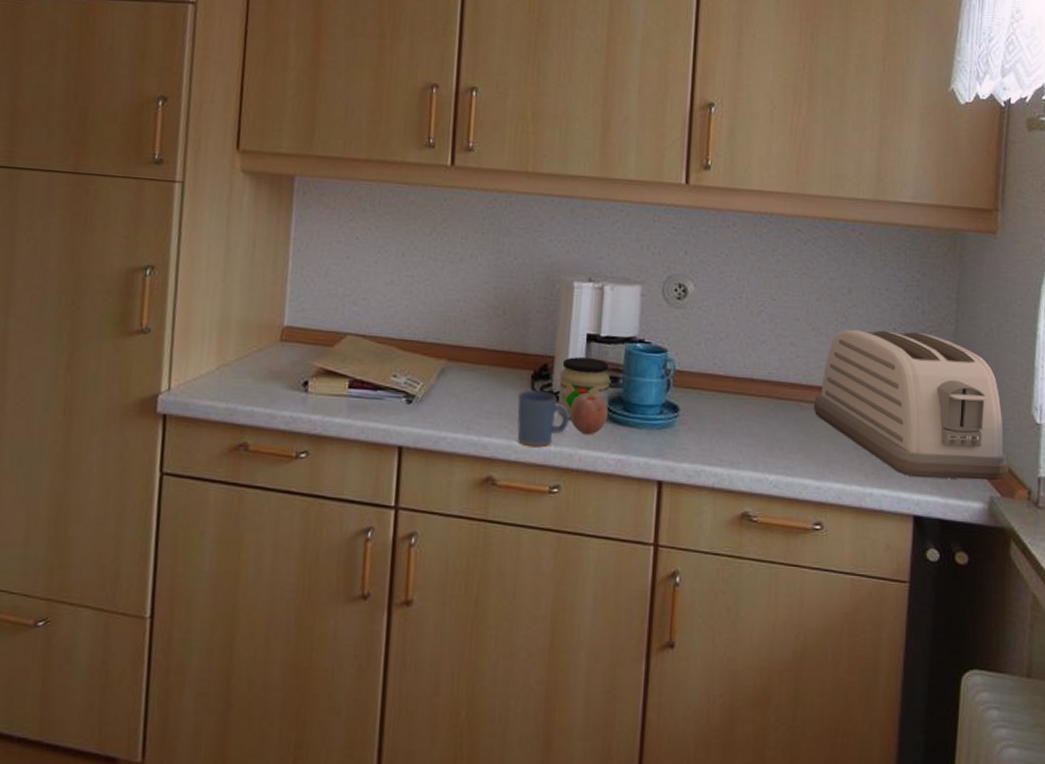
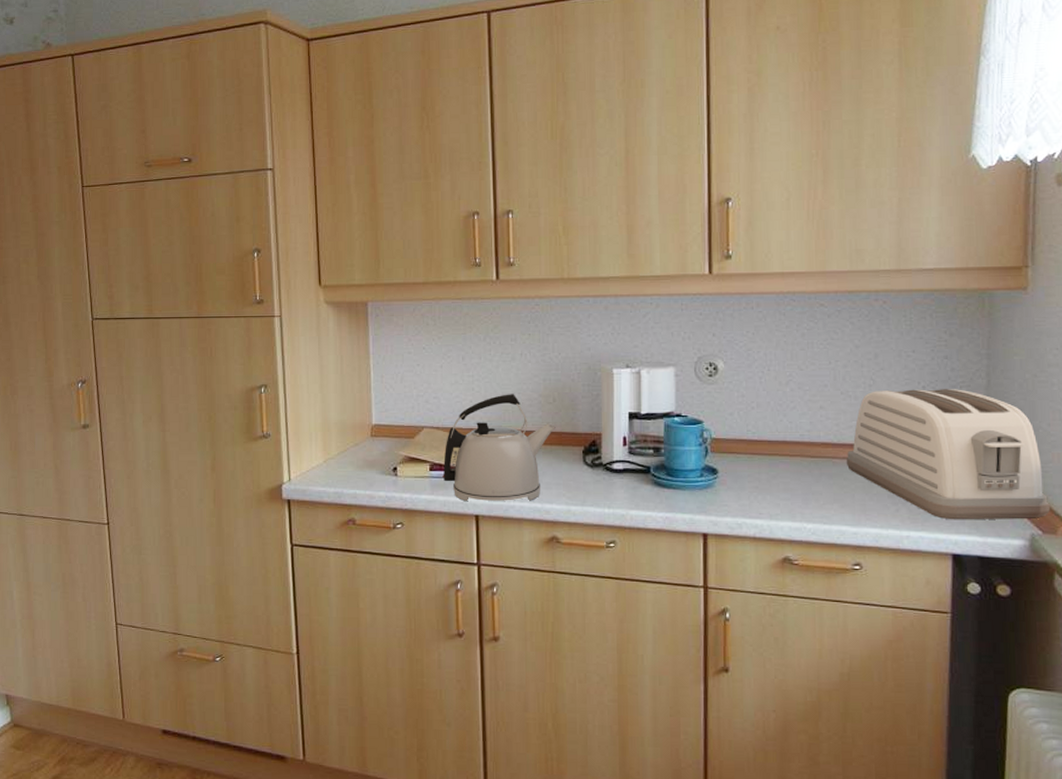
kettle: none [363,301,503,431] -> present [442,394,556,501]
mug: present [516,390,569,446] -> none [573,463,619,509]
jar: present [558,357,610,419] -> none [608,433,653,486]
fruit: present [570,392,608,436] -> none [620,462,653,498]

